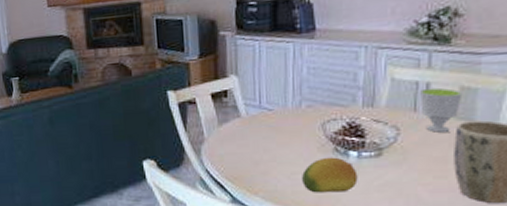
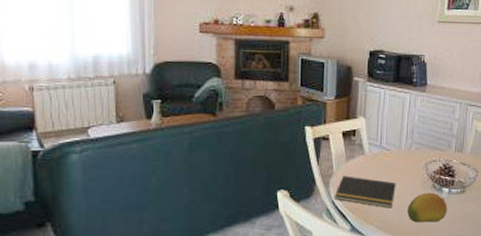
notepad: none [209,141,285,177] -> present [335,176,396,208]

